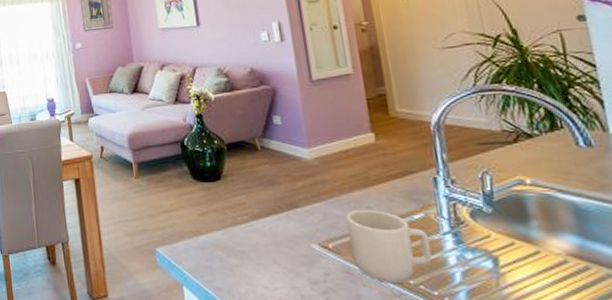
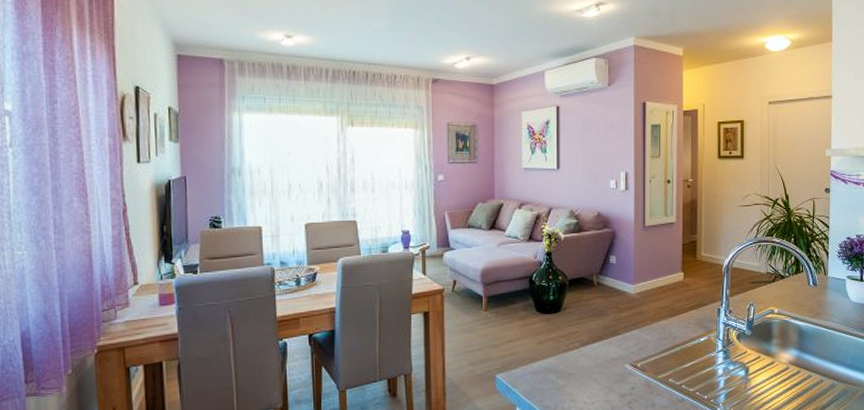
mug: present [345,209,433,284] -> none [653,334,708,393]

